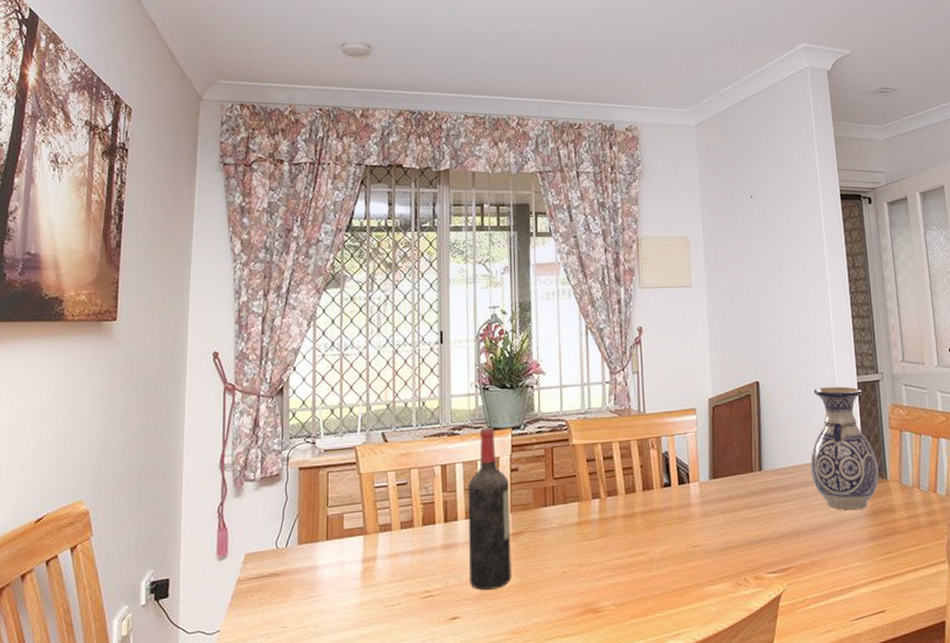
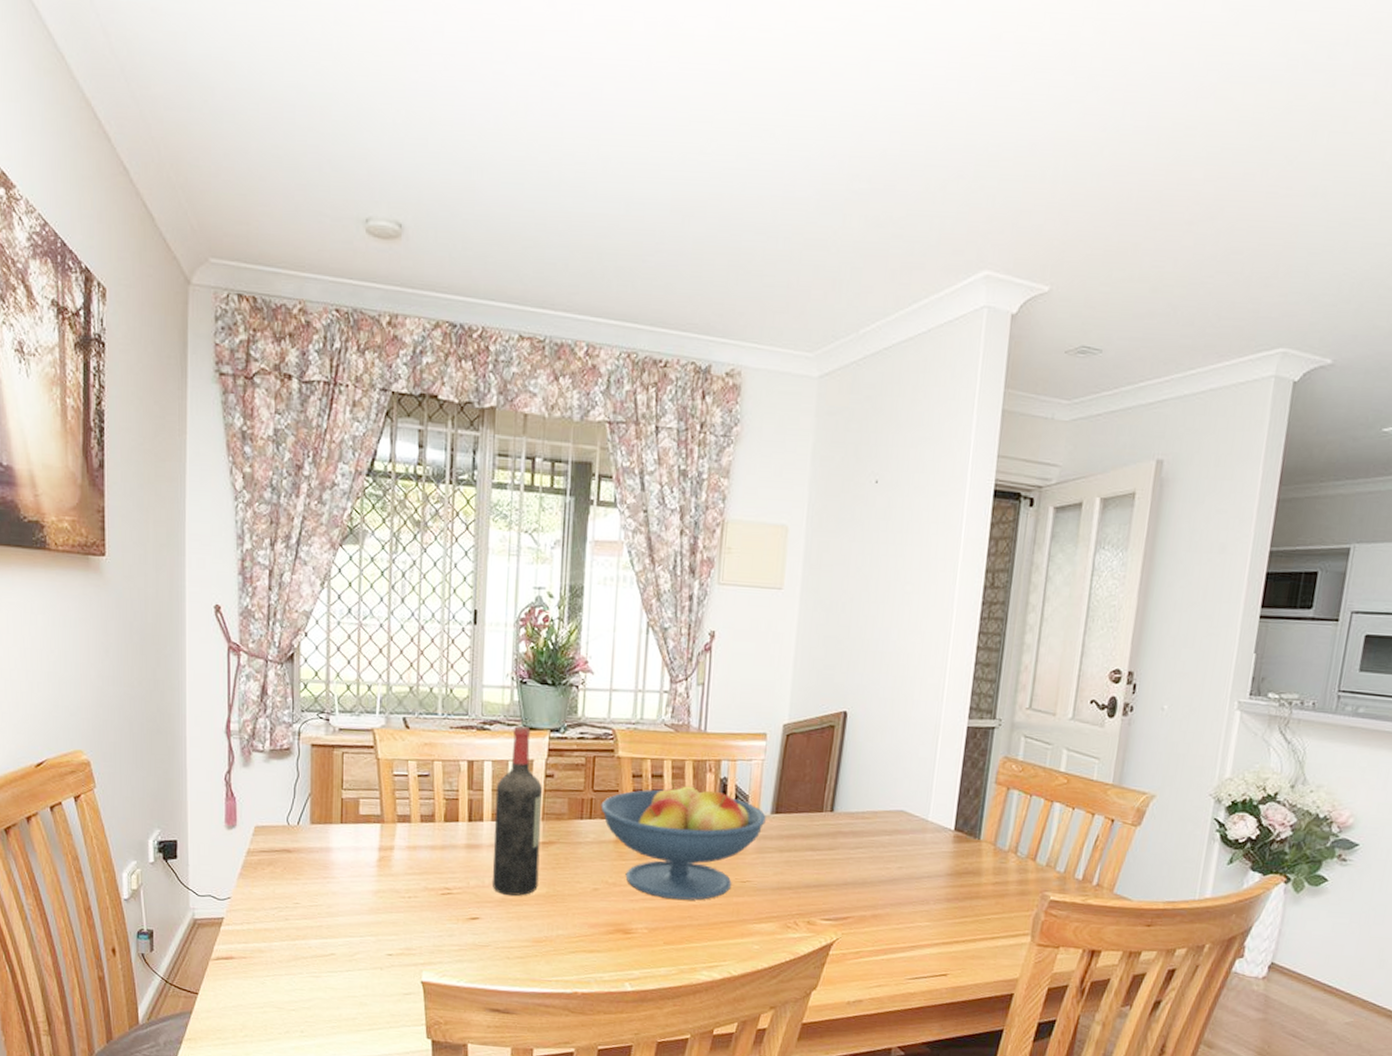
fruit bowl: none [562,460,706,572] -> present [601,781,766,900]
vase: present [810,386,879,511] -> none [890,727,973,868]

